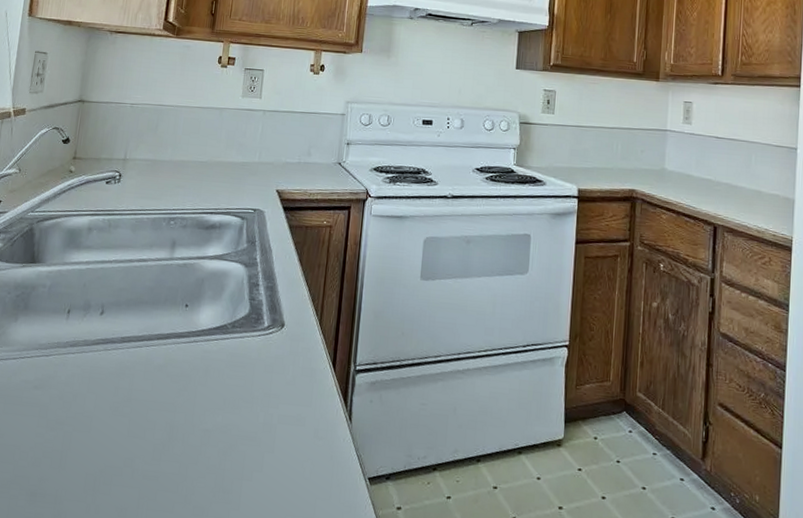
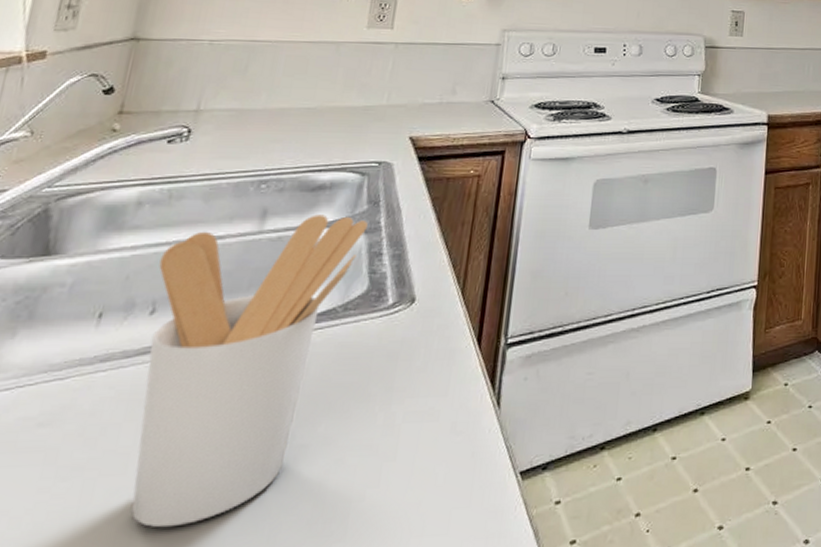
utensil holder: none [95,248,247,477] -> present [131,215,368,528]

